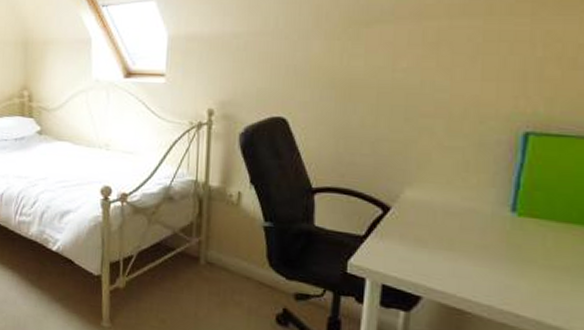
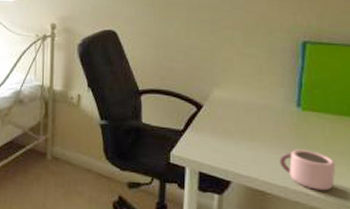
mug: none [485,262,558,313] -> present [280,149,336,191]

